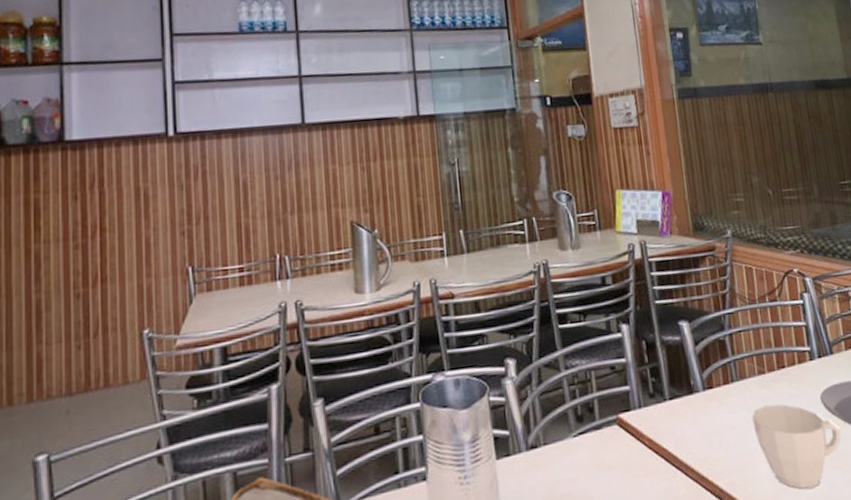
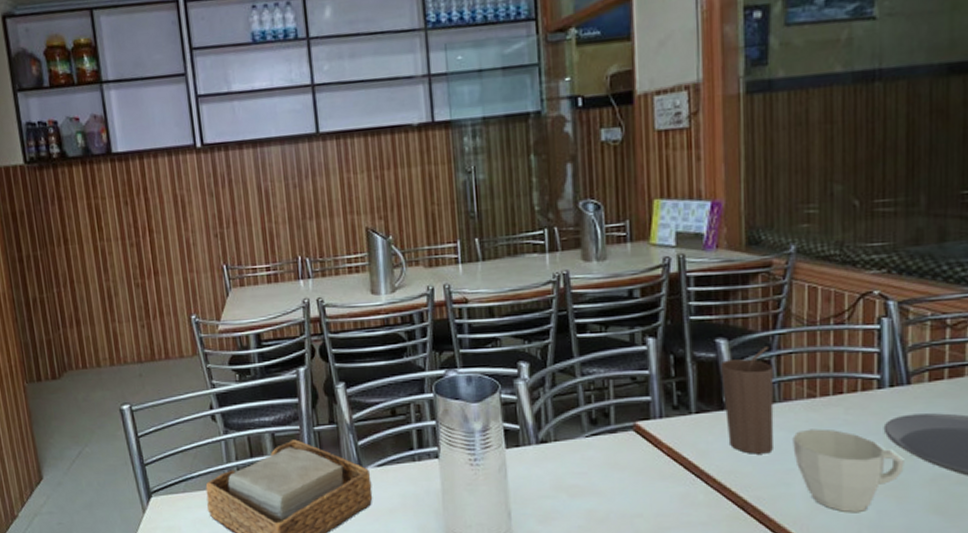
cup: none [685,327,738,438] -> present [720,347,774,454]

